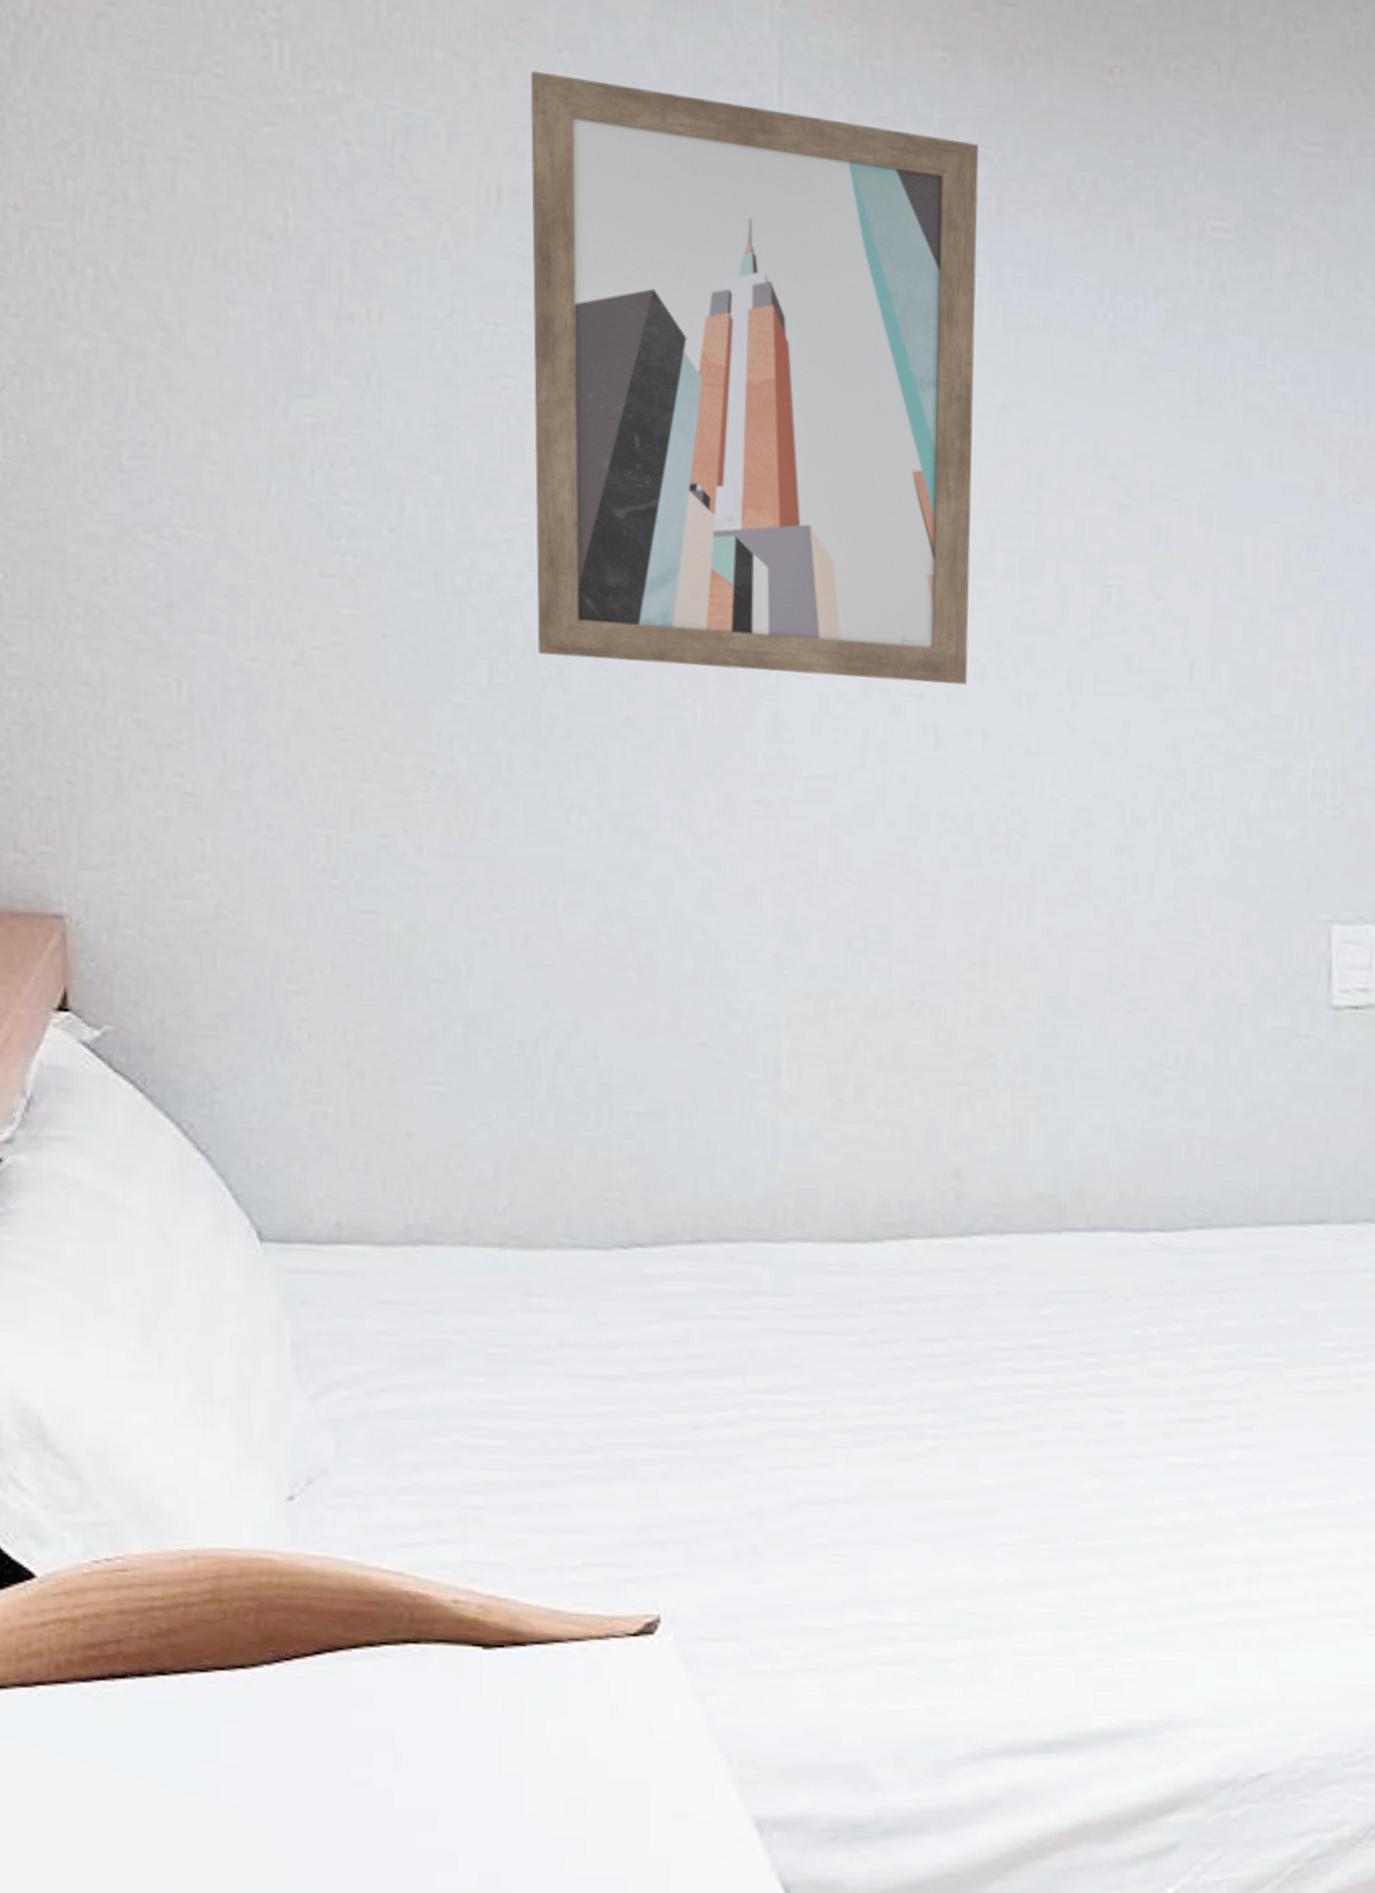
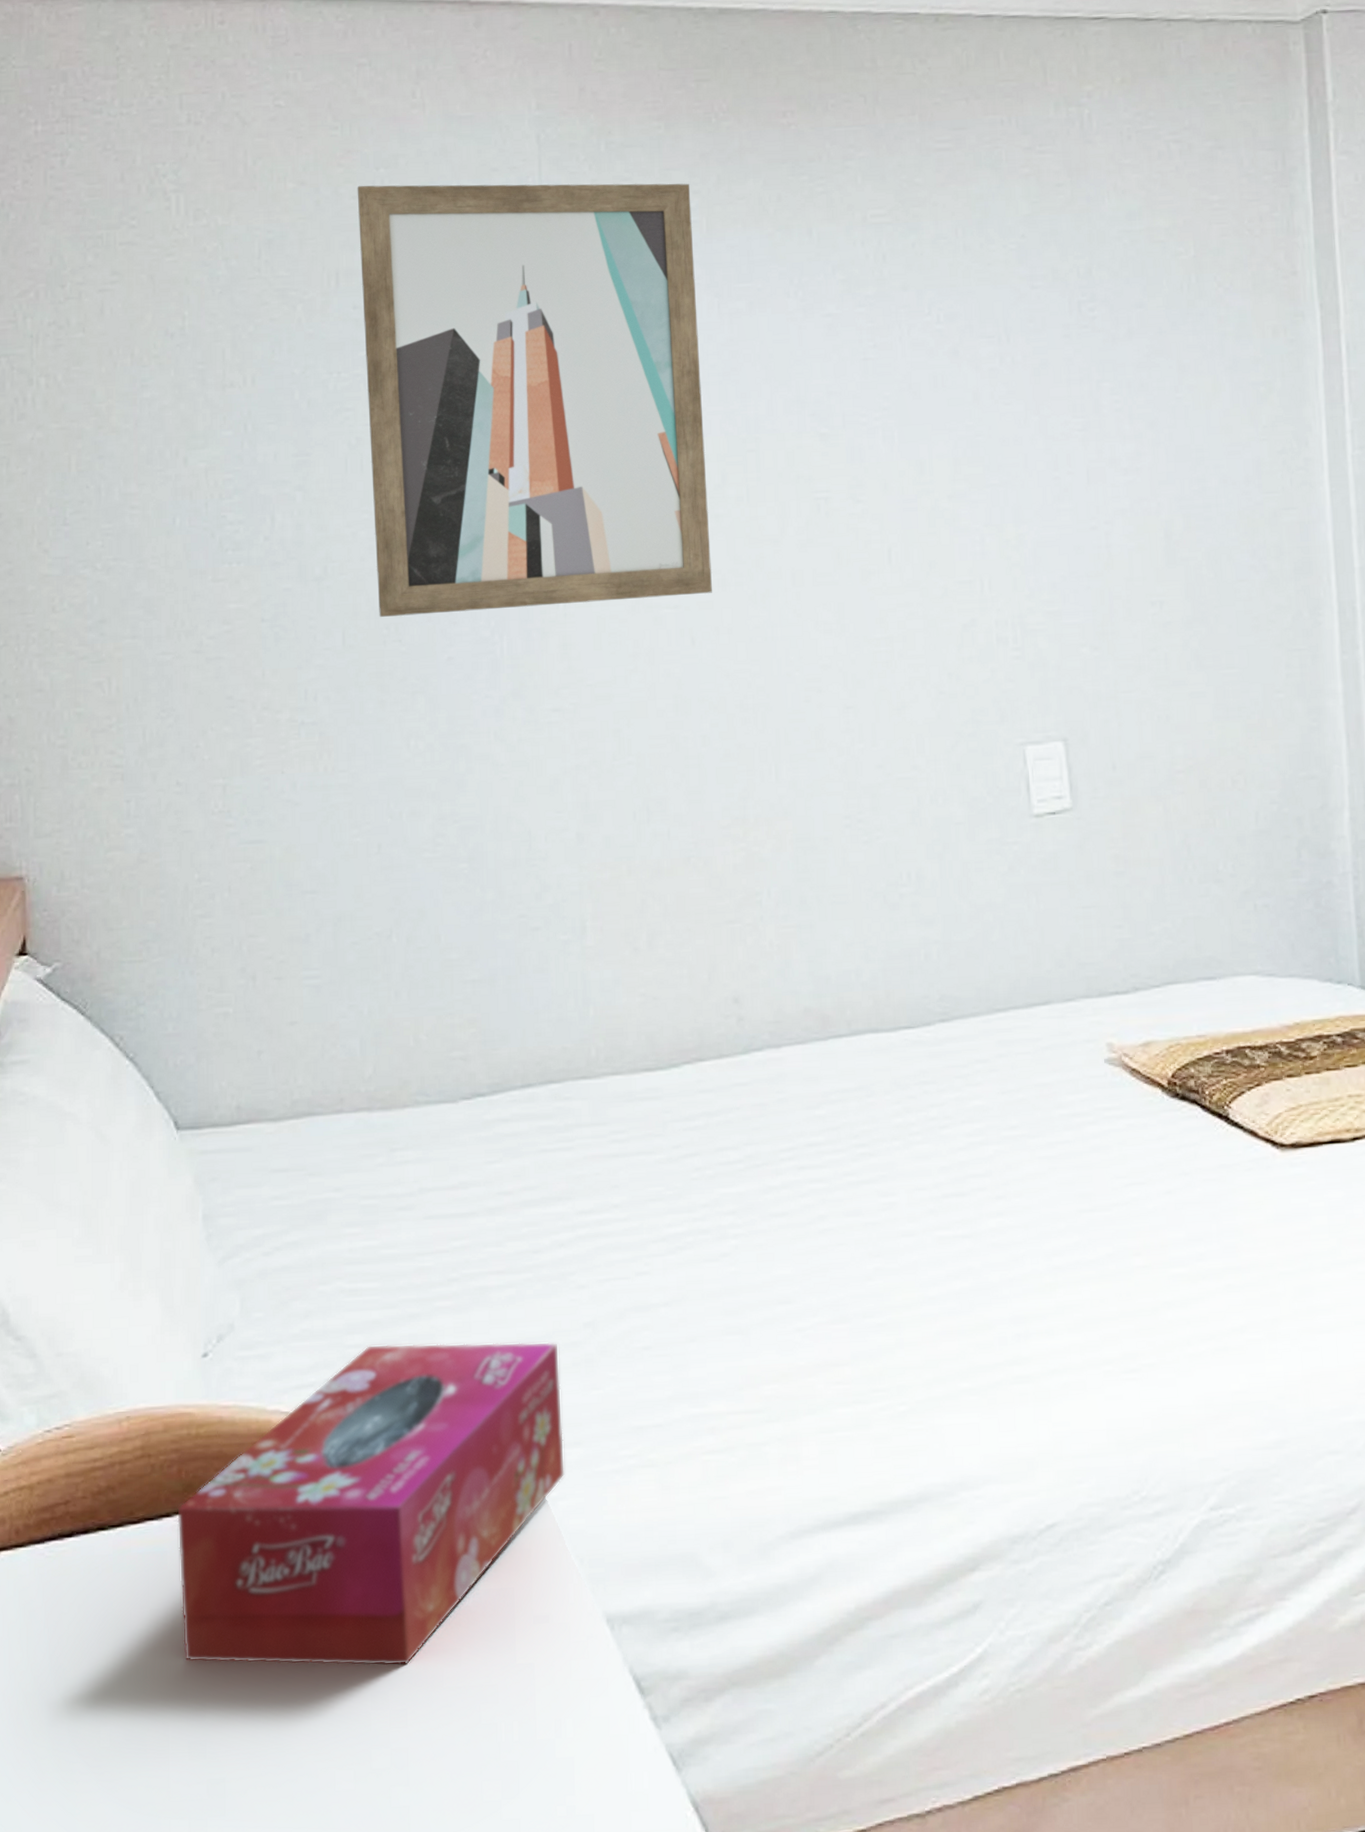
tissue box: none [254,1508,719,1849] -> present [177,1342,566,1666]

